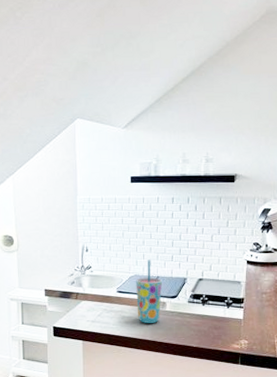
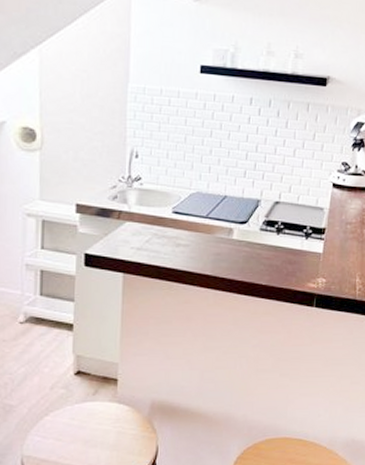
cup: present [136,259,163,323] -> none [196,174,231,254]

